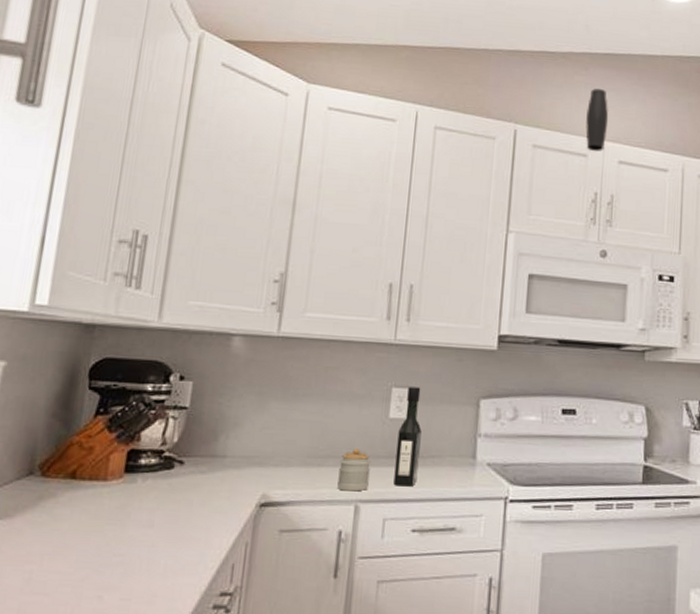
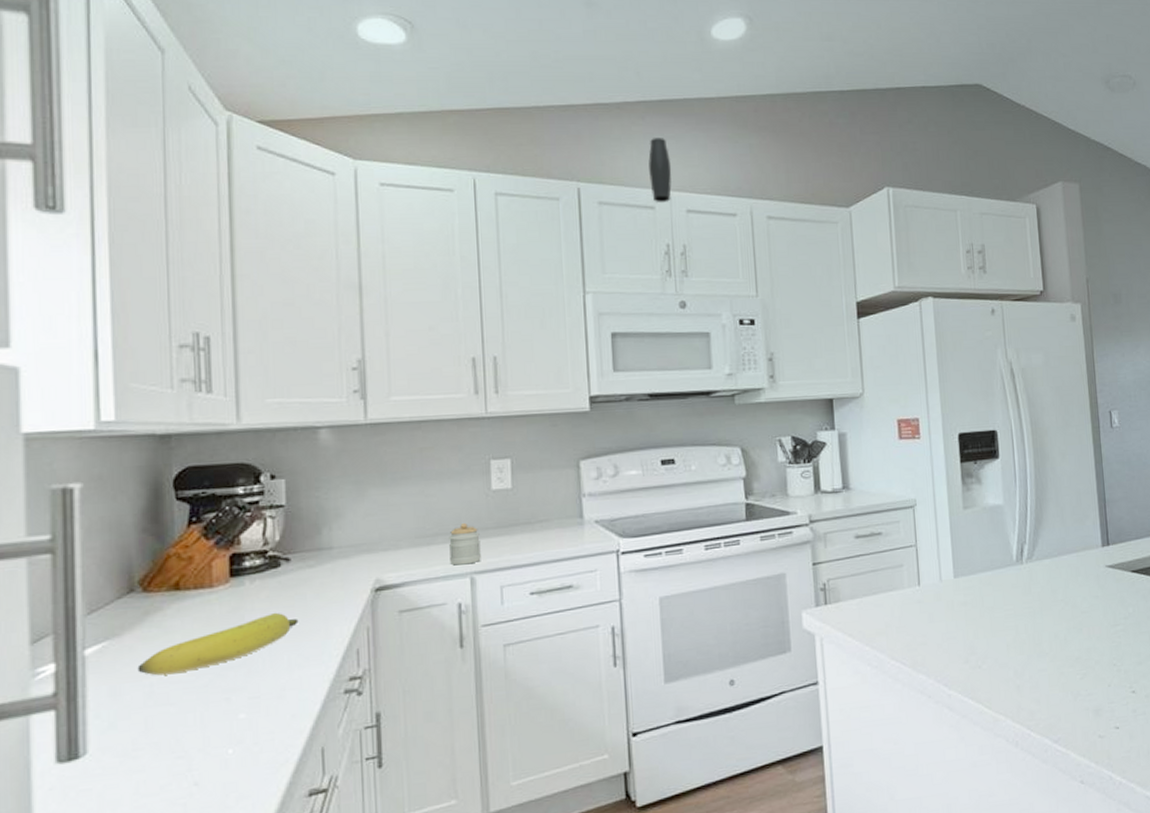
banana: none [21,514,182,564] -> present [137,612,299,676]
bottle: present [393,386,422,487] -> none [503,456,528,554]

